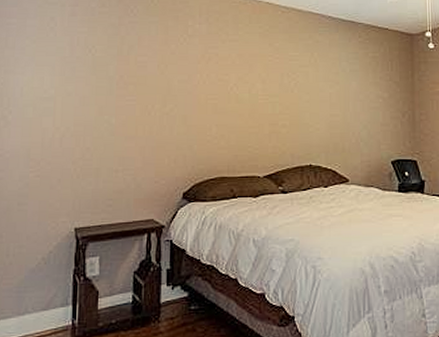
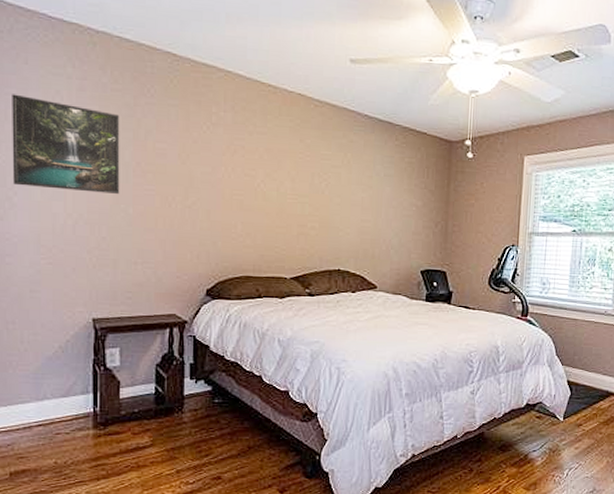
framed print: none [8,23,106,106] -> present [12,94,120,194]

